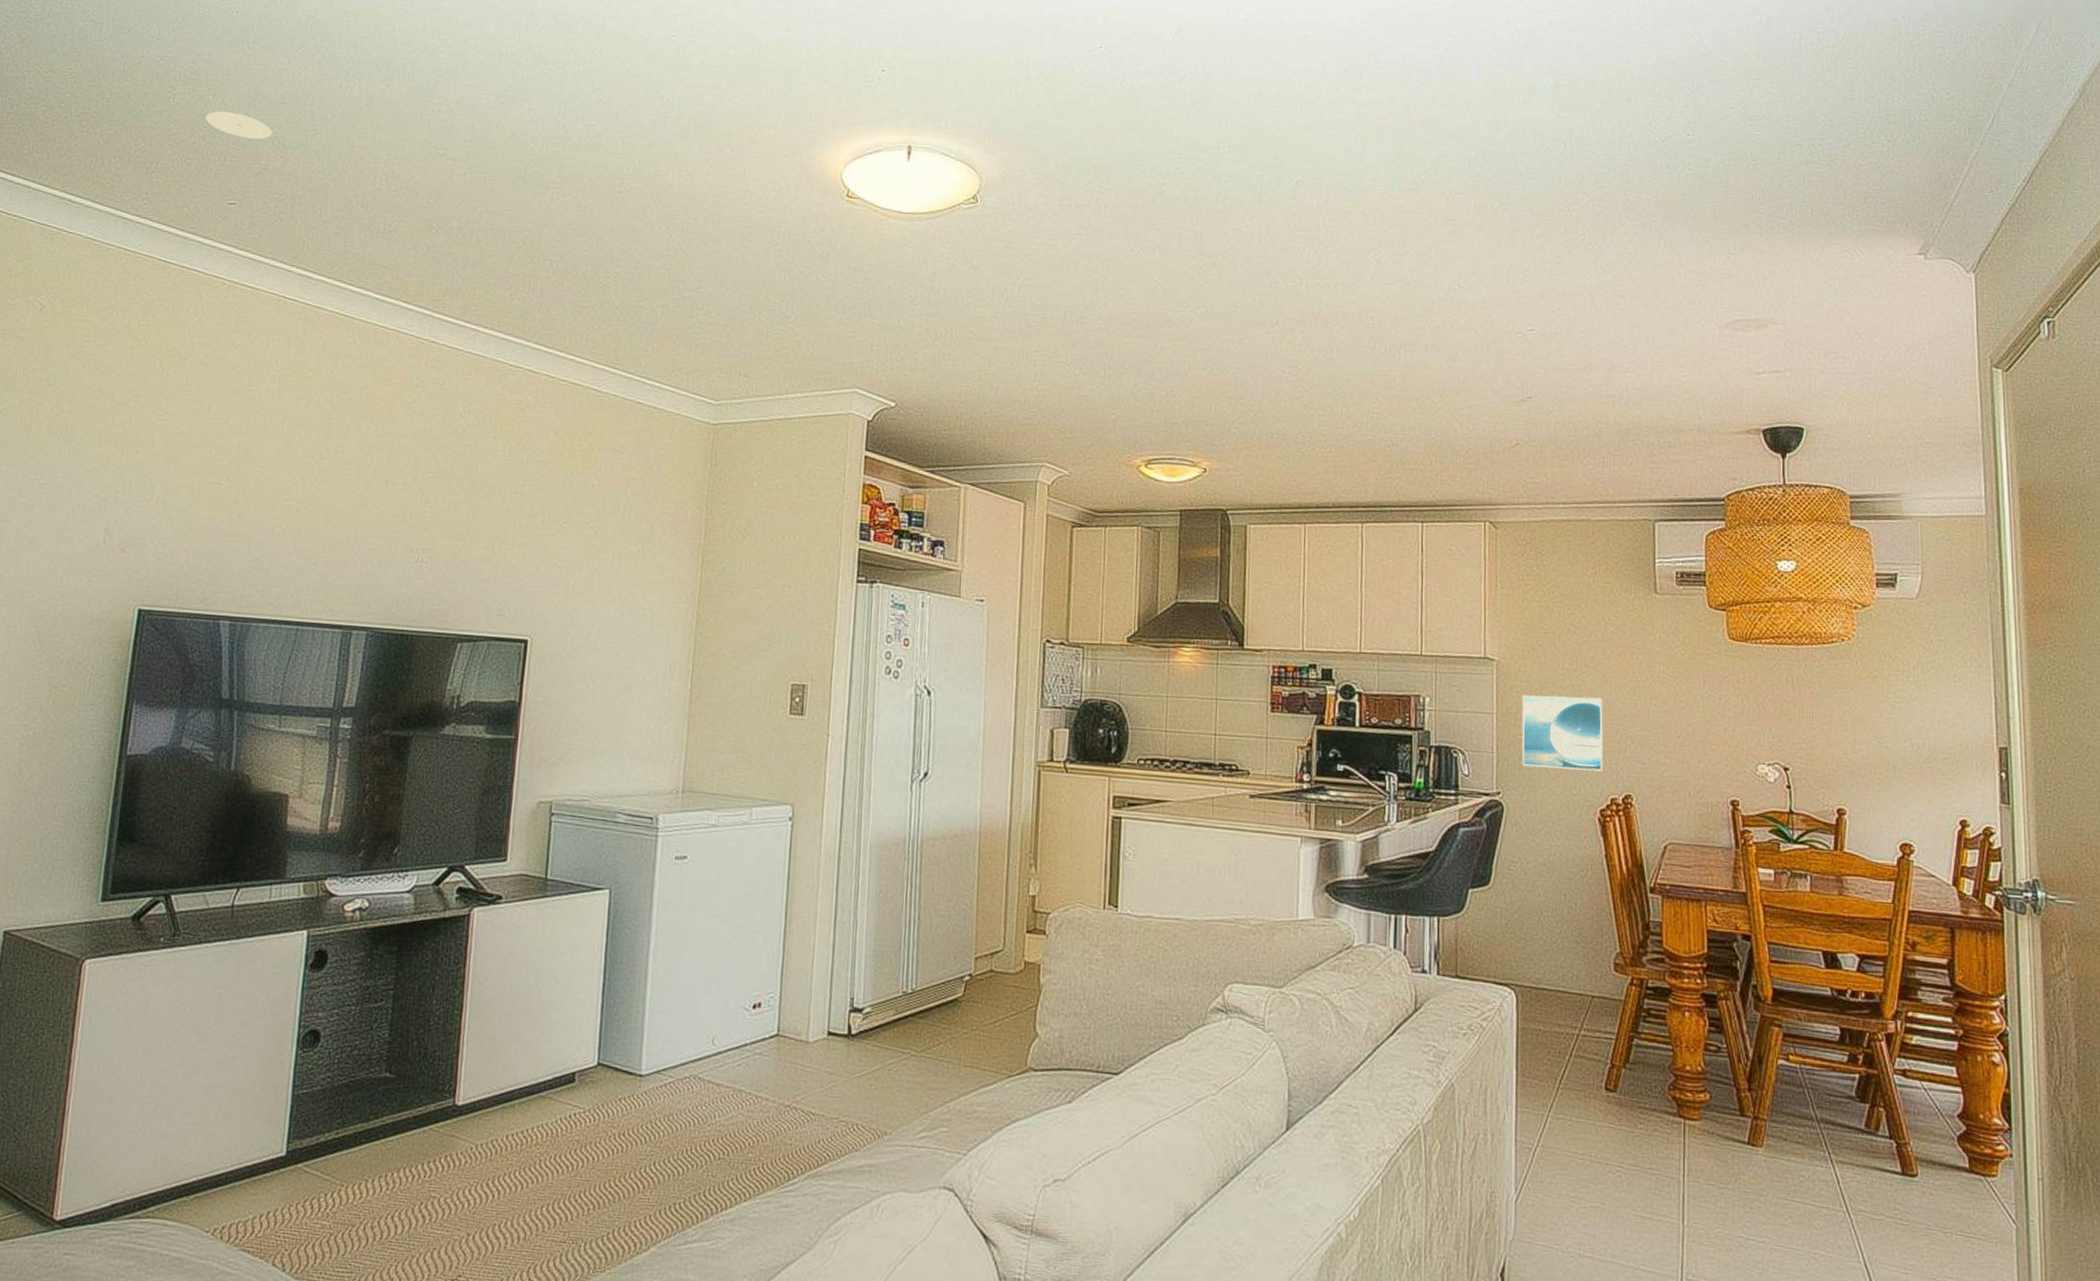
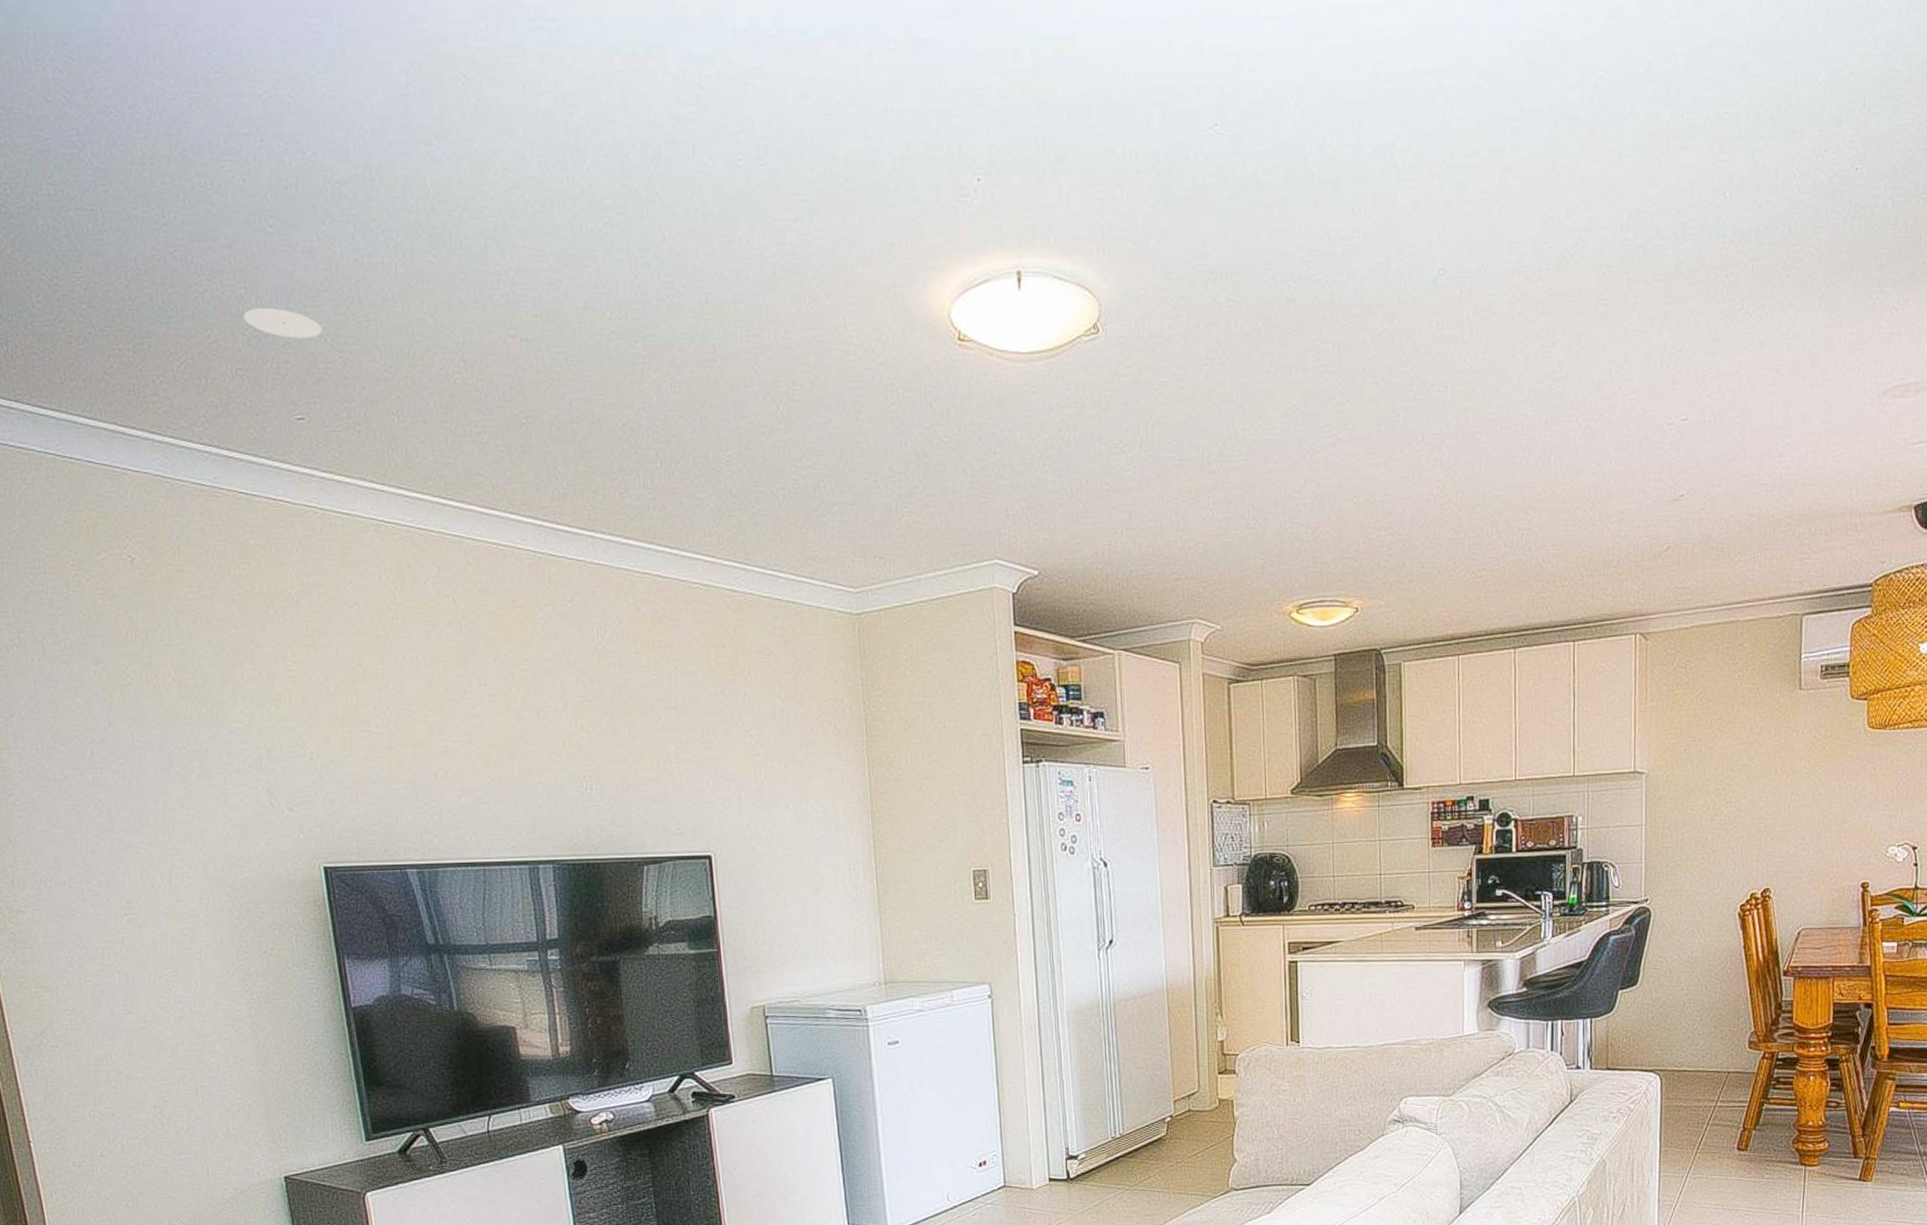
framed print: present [1521,695,1603,771] -> none [1668,799,1746,873]

